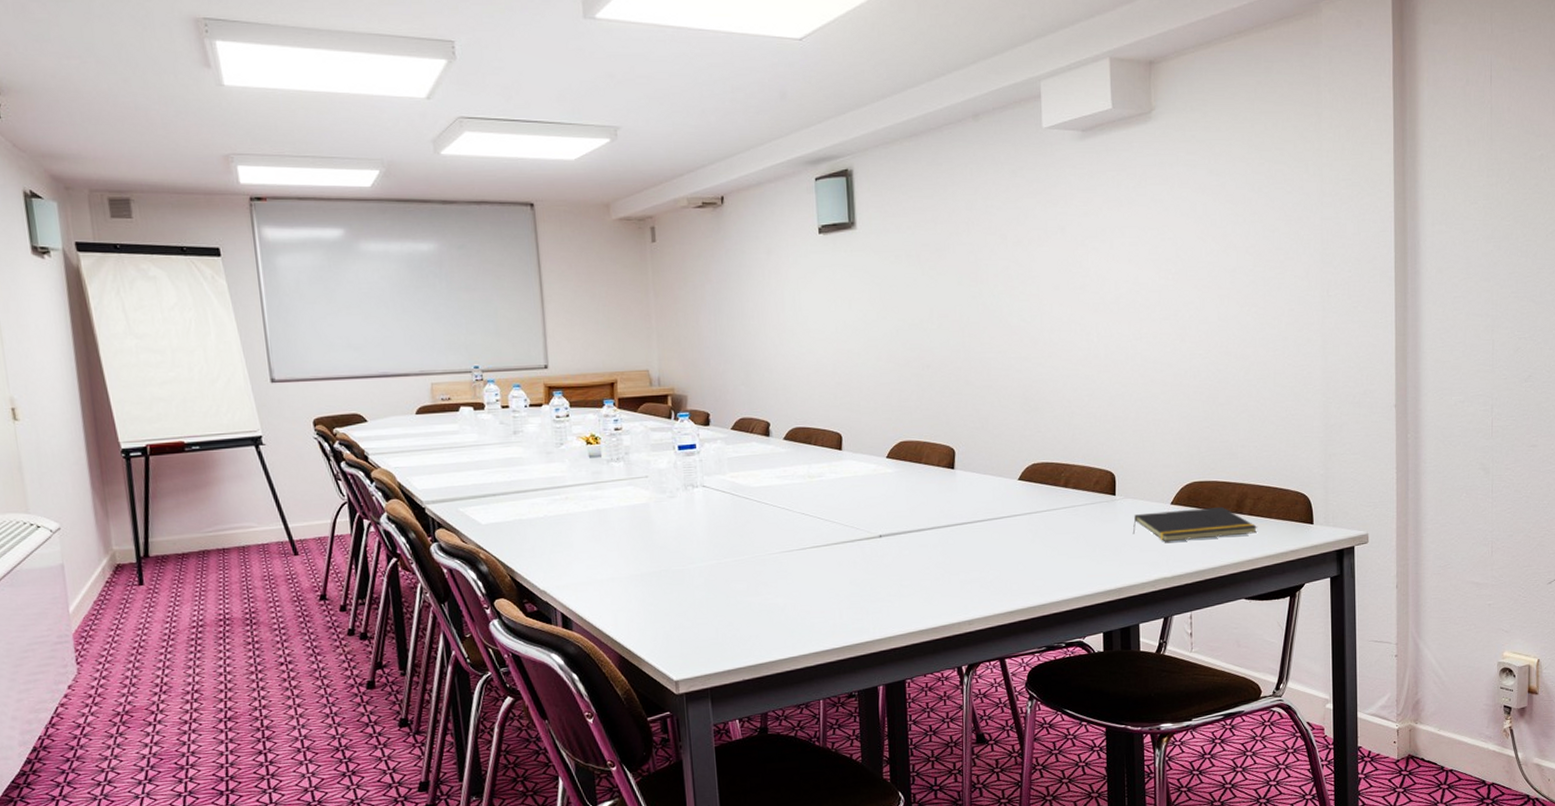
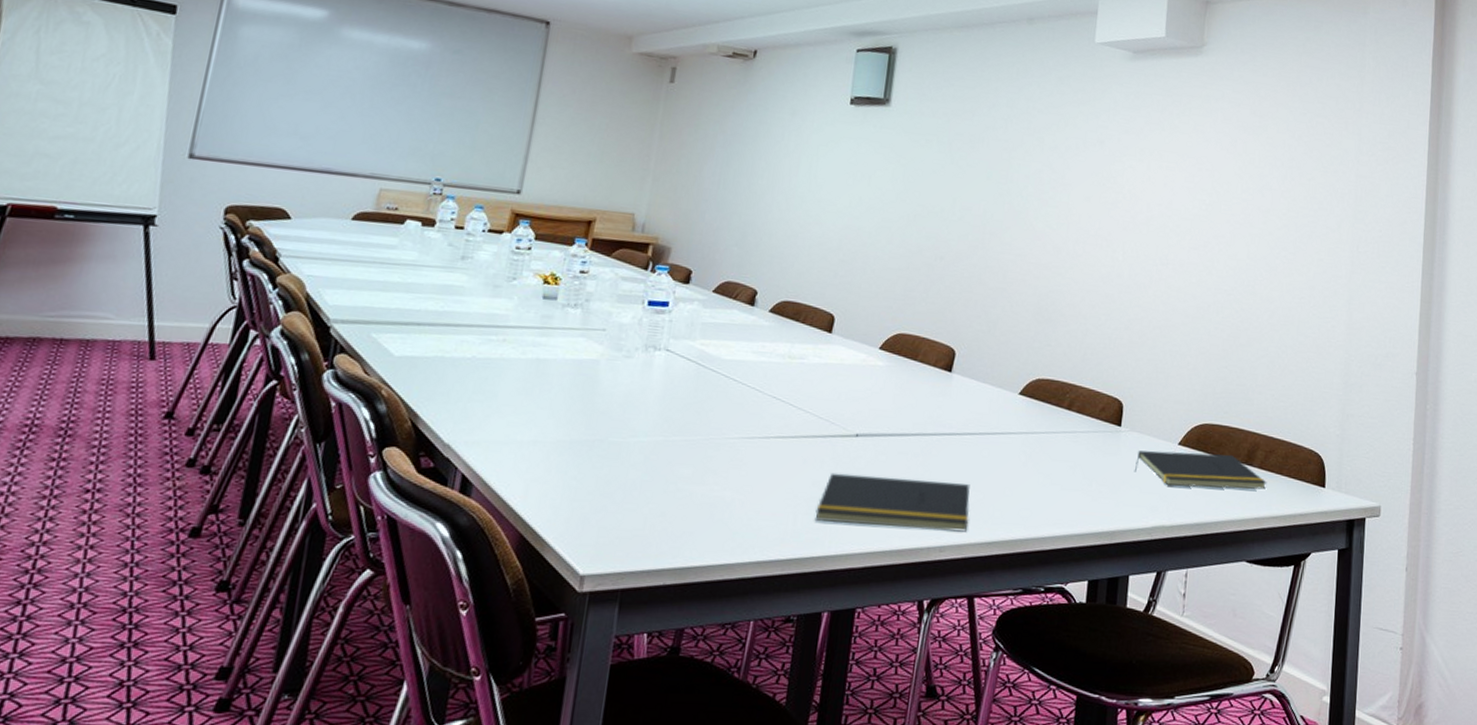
notepad: none [857,565,991,614] -> present [814,472,970,532]

